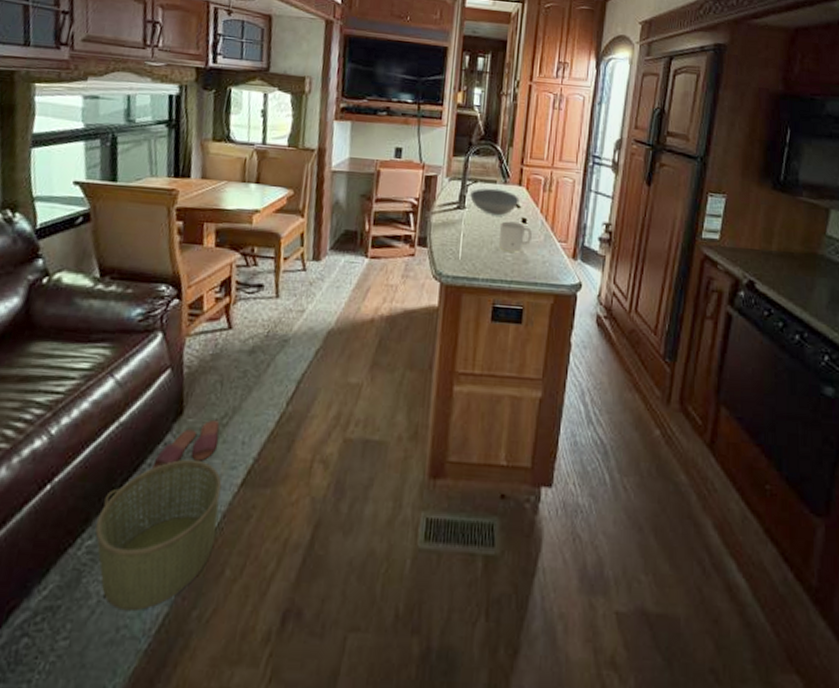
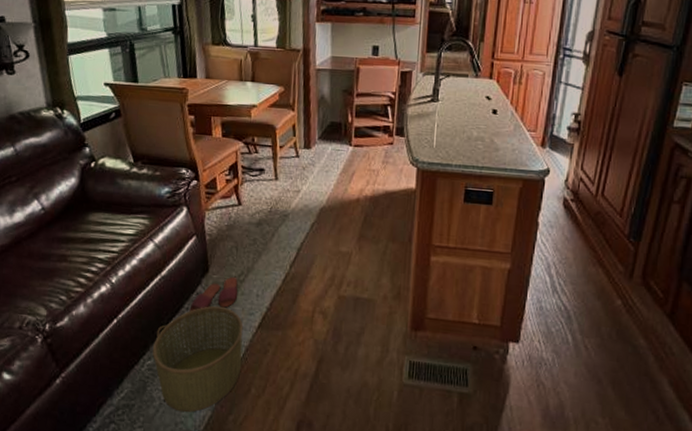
bowl: present [470,188,520,215] -> none [443,82,490,107]
mug: present [498,221,532,253] -> none [470,112,502,141]

